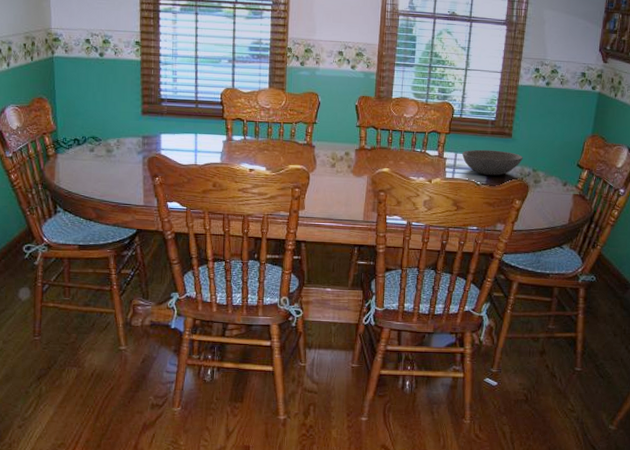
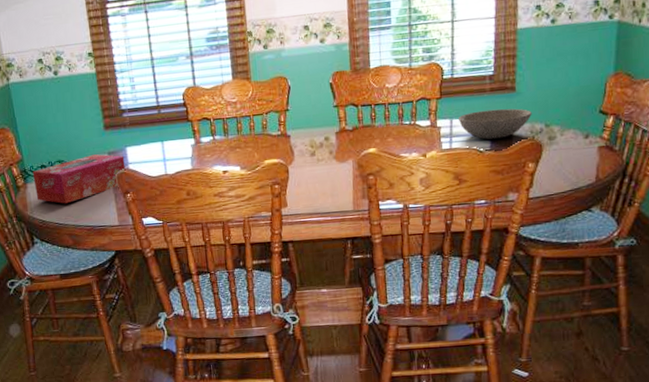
tissue box: none [65,136,158,179] -> present [32,154,126,204]

